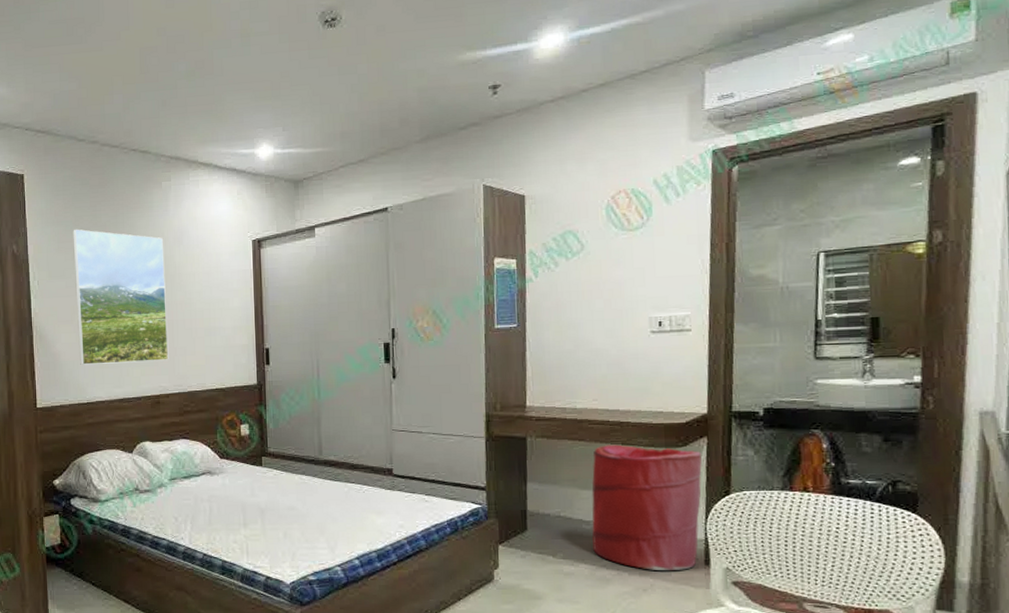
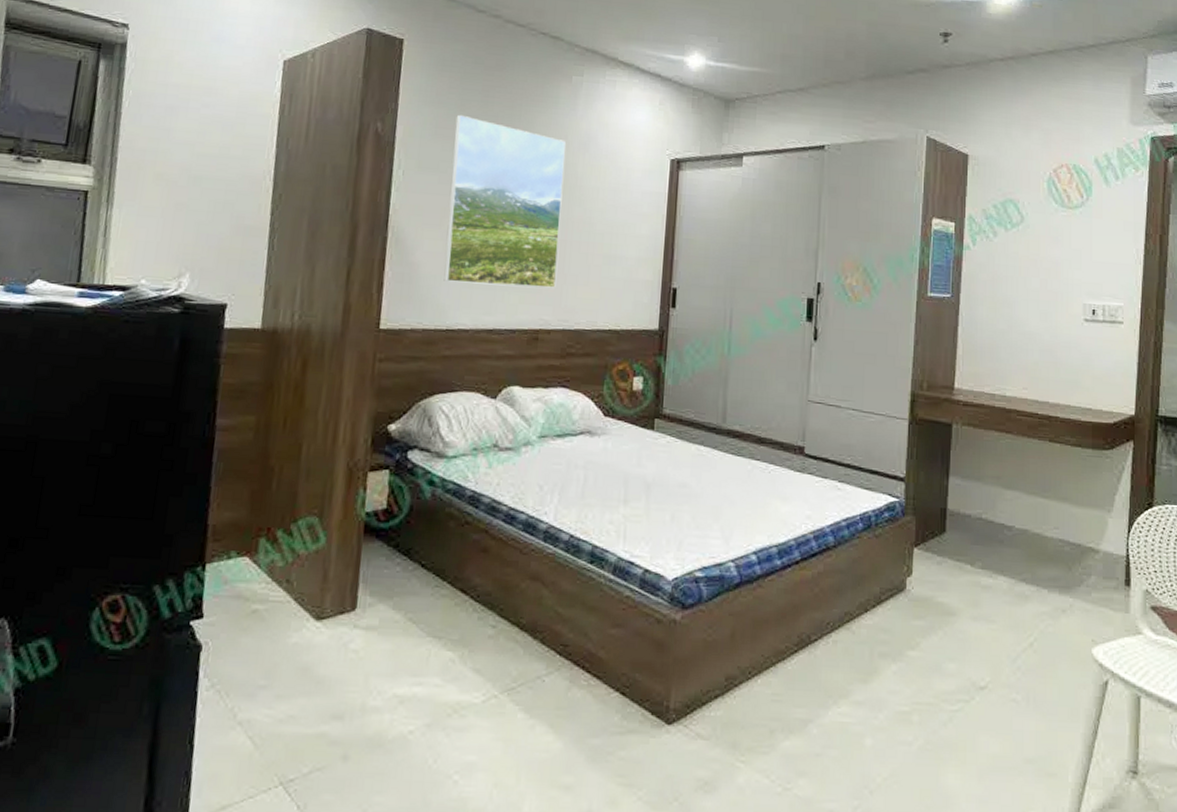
laundry hamper: present [592,444,702,570] -> none [1013,440,1127,590]

